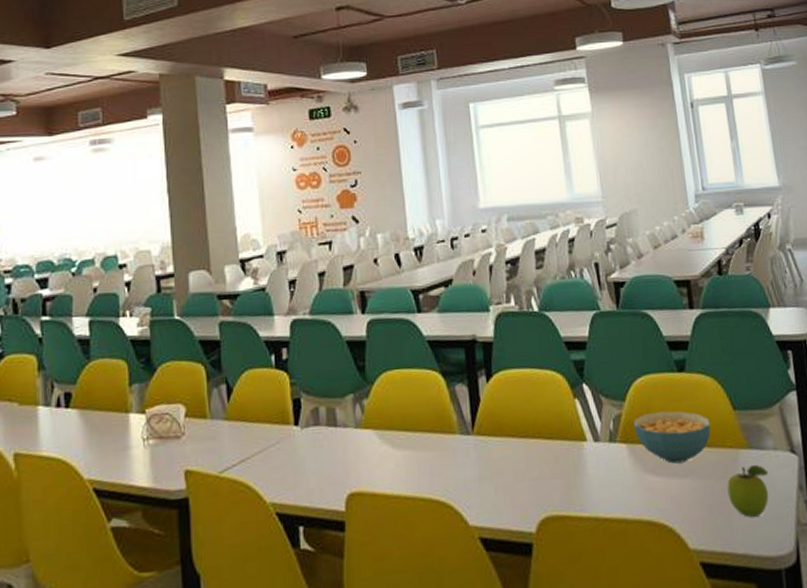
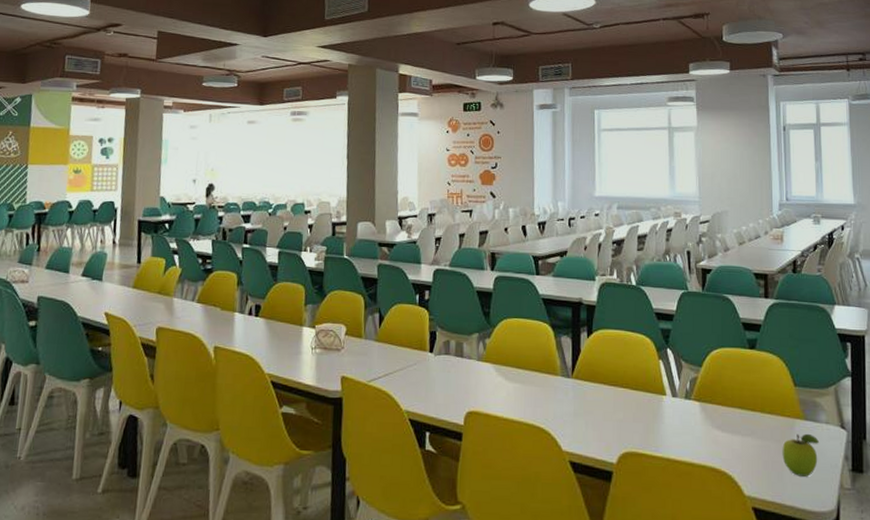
cereal bowl: present [633,411,711,464] -> none [707,379,773,424]

